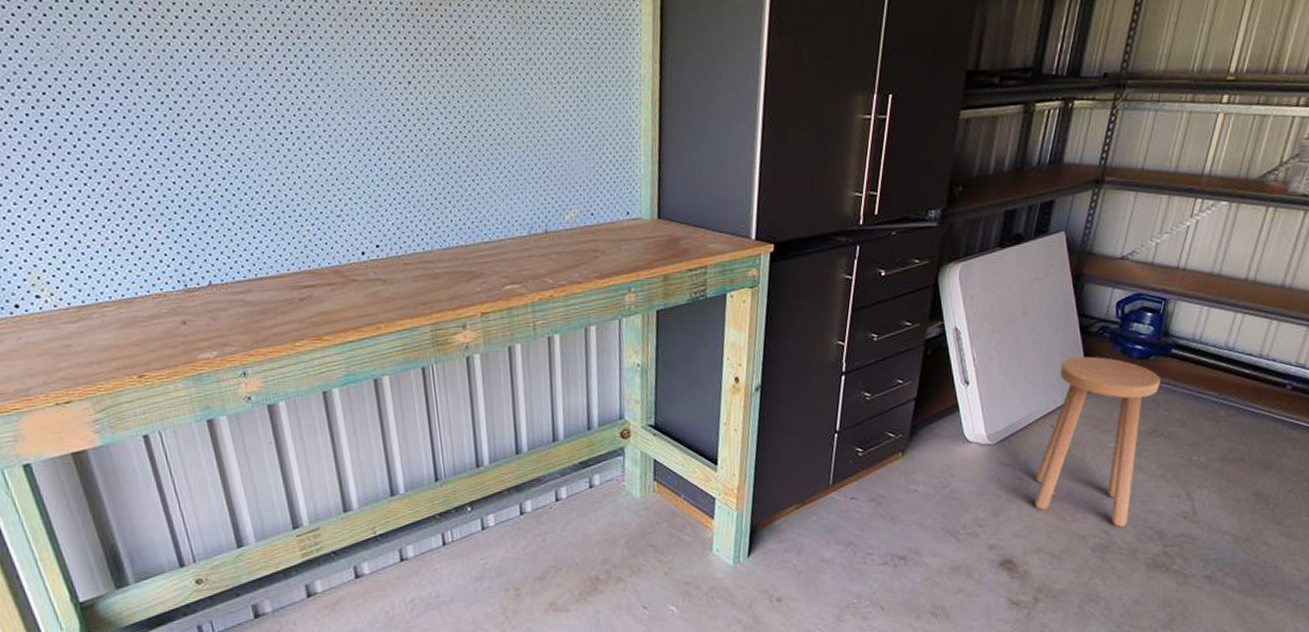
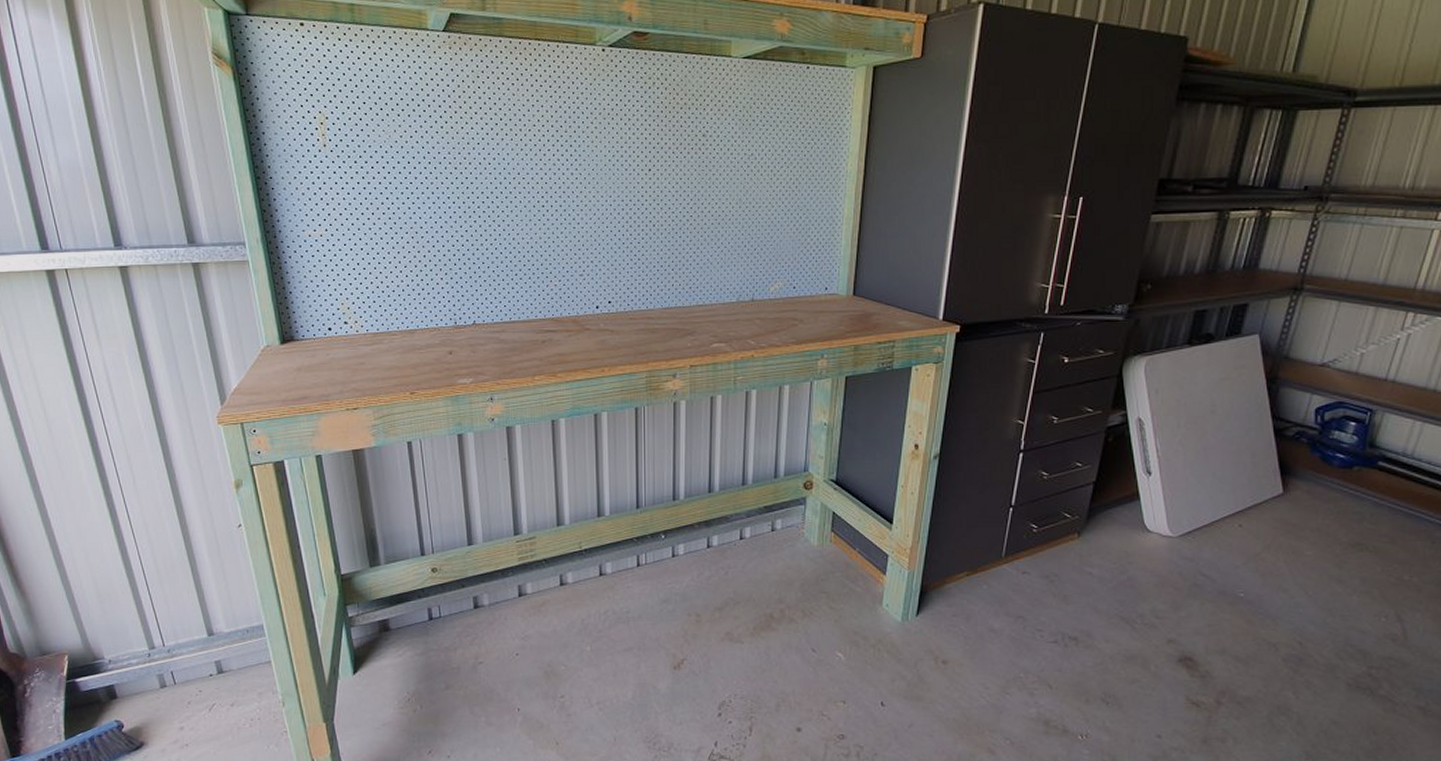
stool: present [1035,356,1161,527] -> none [1220,460,1365,640]

